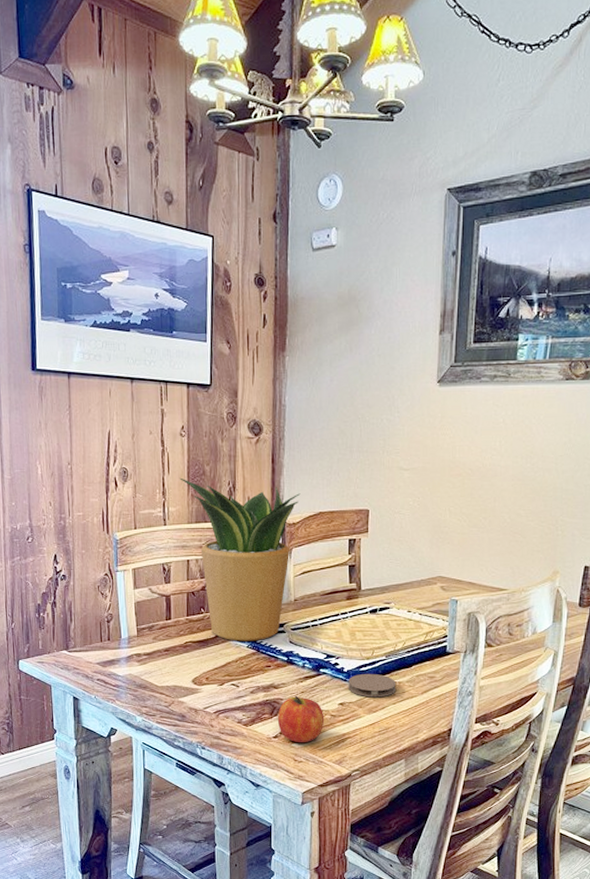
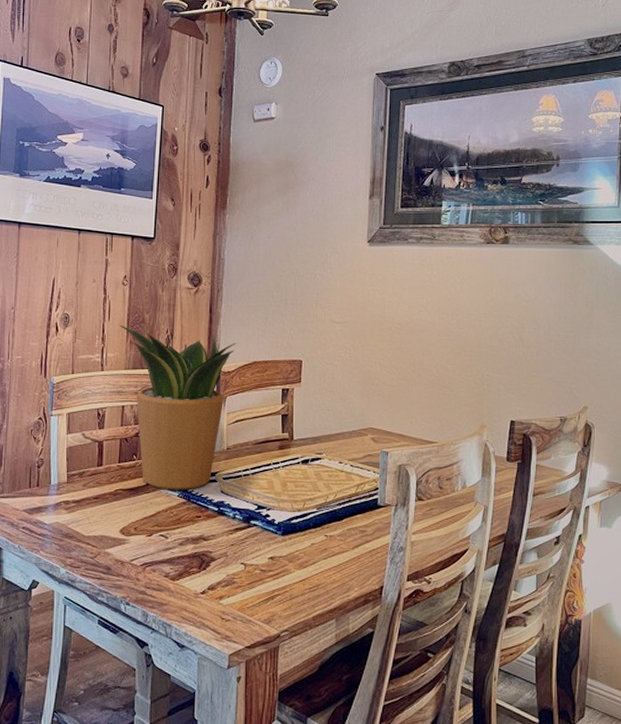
fruit: present [277,696,325,743] -> none [205,549,254,600]
coaster: present [348,673,397,698] -> none [279,526,328,552]

